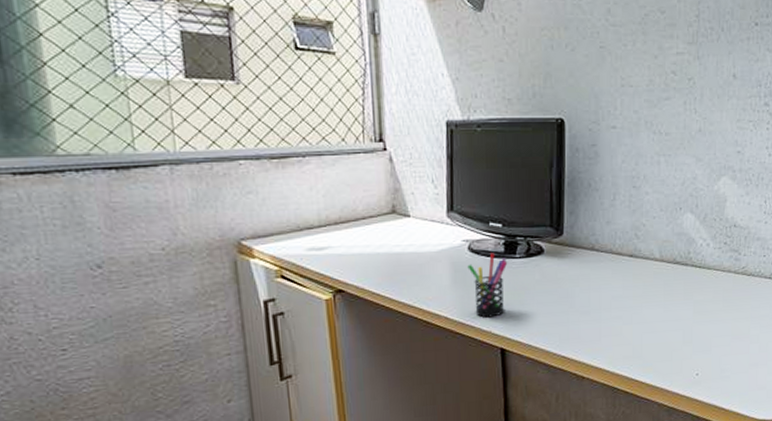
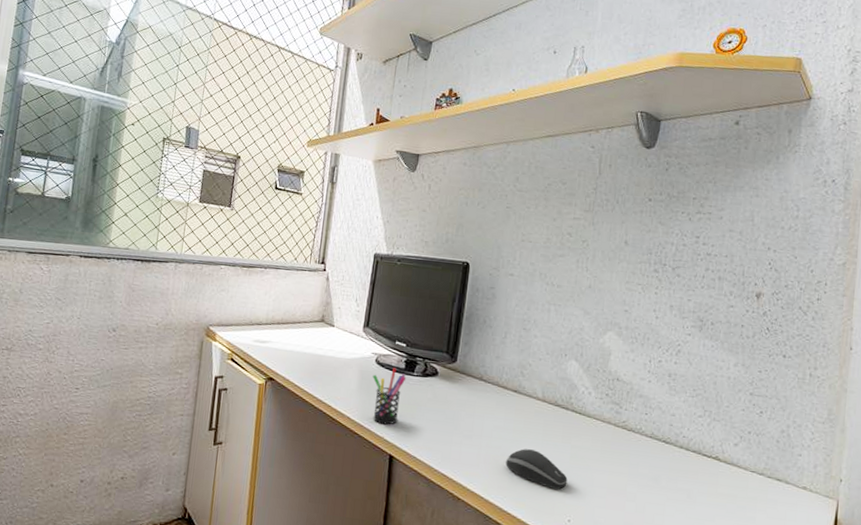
computer mouse: none [629,312,693,347] -> present [506,448,568,490]

